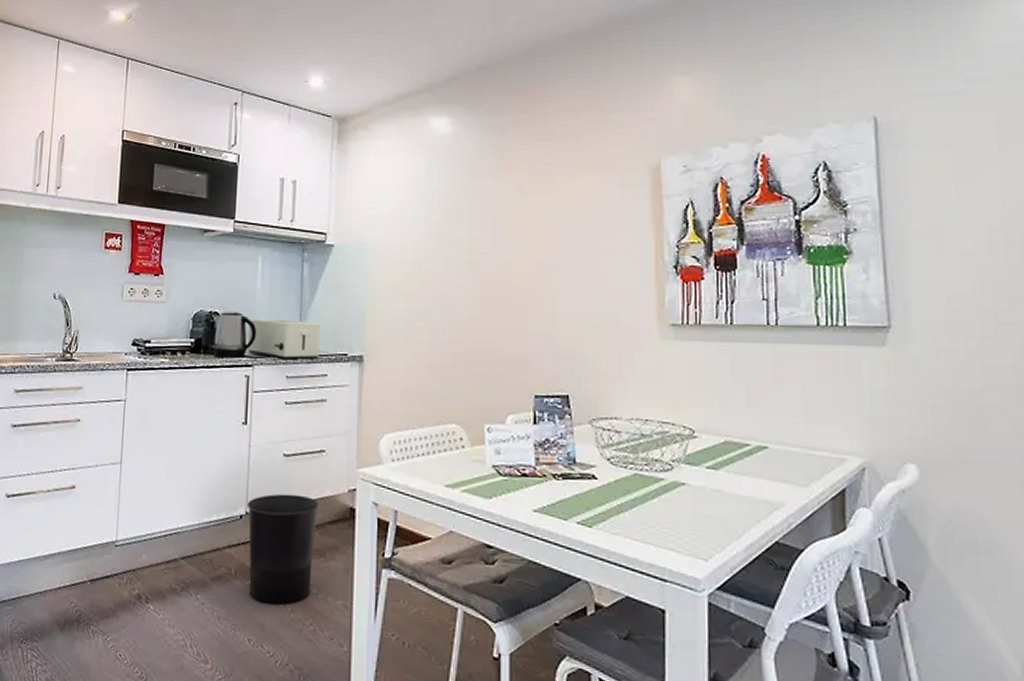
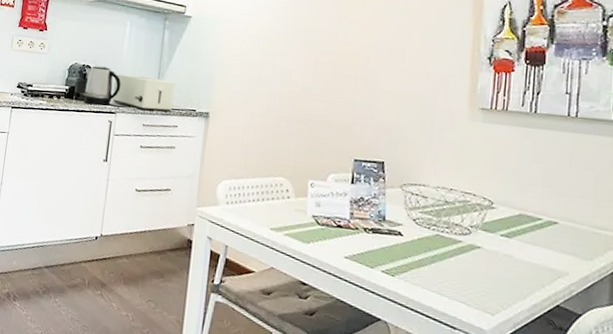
waste bin: present [246,493,319,605] -> none [98,221,162,314]

